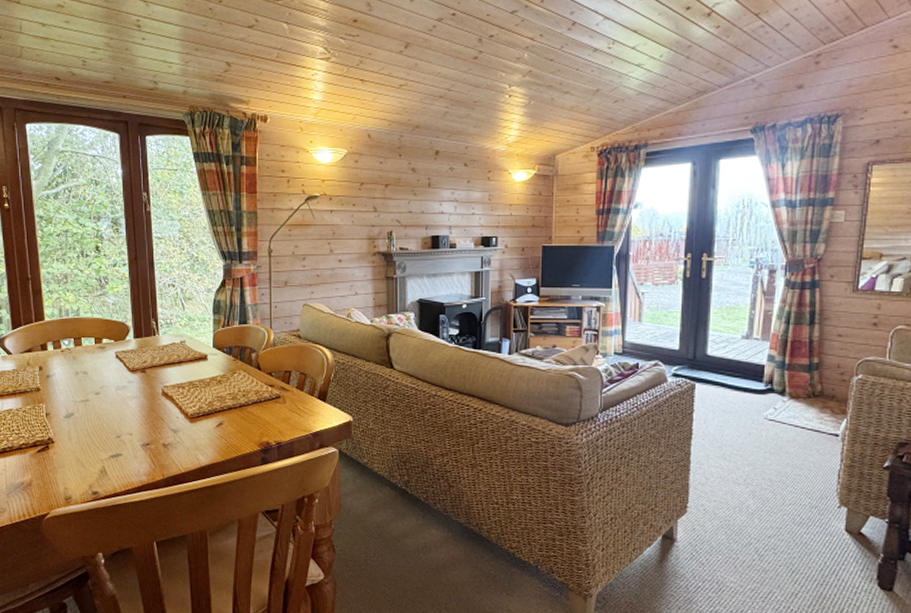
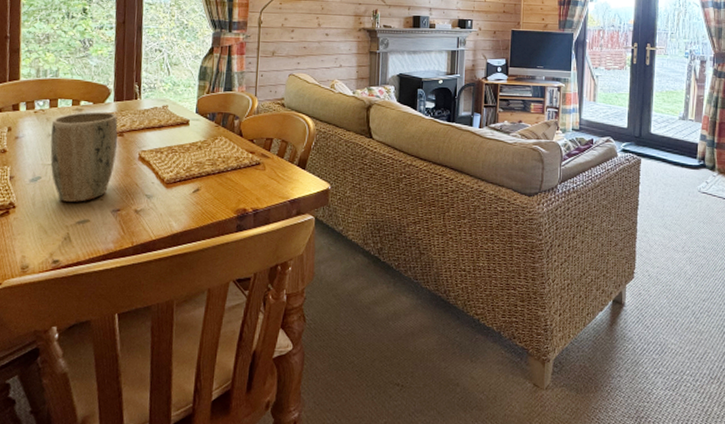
plant pot: none [78,349,141,437] -> present [50,111,118,202]

